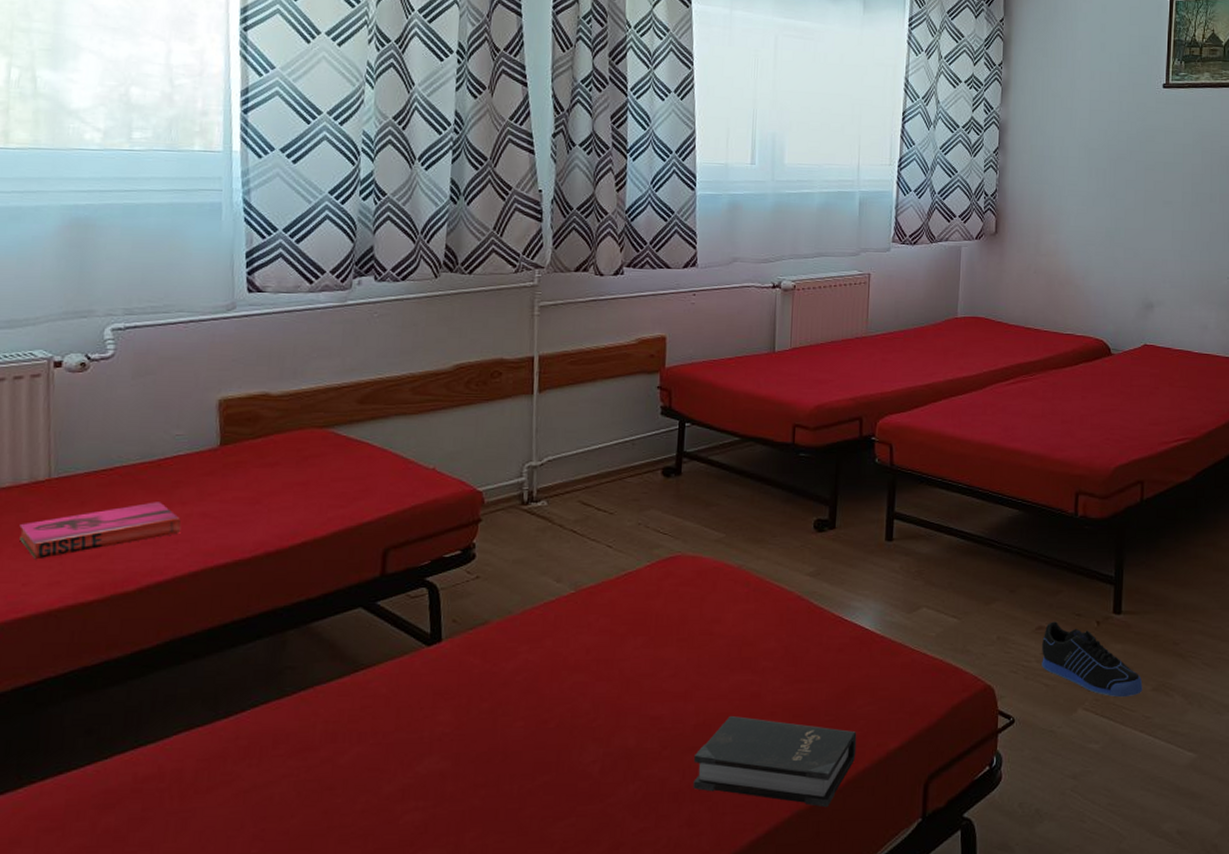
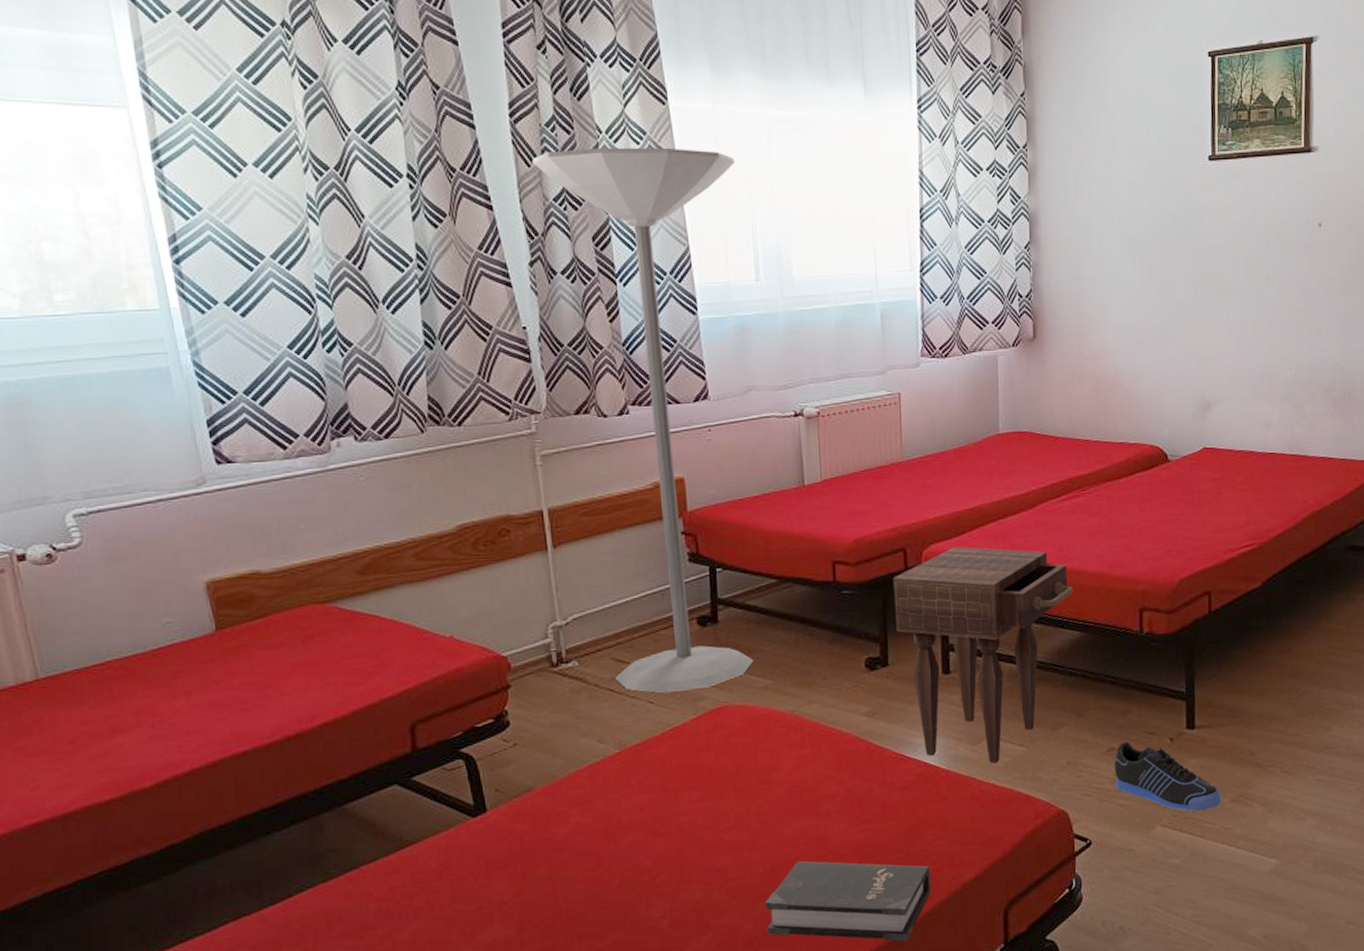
hardback book: present [19,502,182,560] -> none [15,694,190,764]
floor lamp: none [567,39,744,537] -> present [532,147,754,693]
nightstand: none [846,419,1015,633] -> present [892,546,1074,764]

